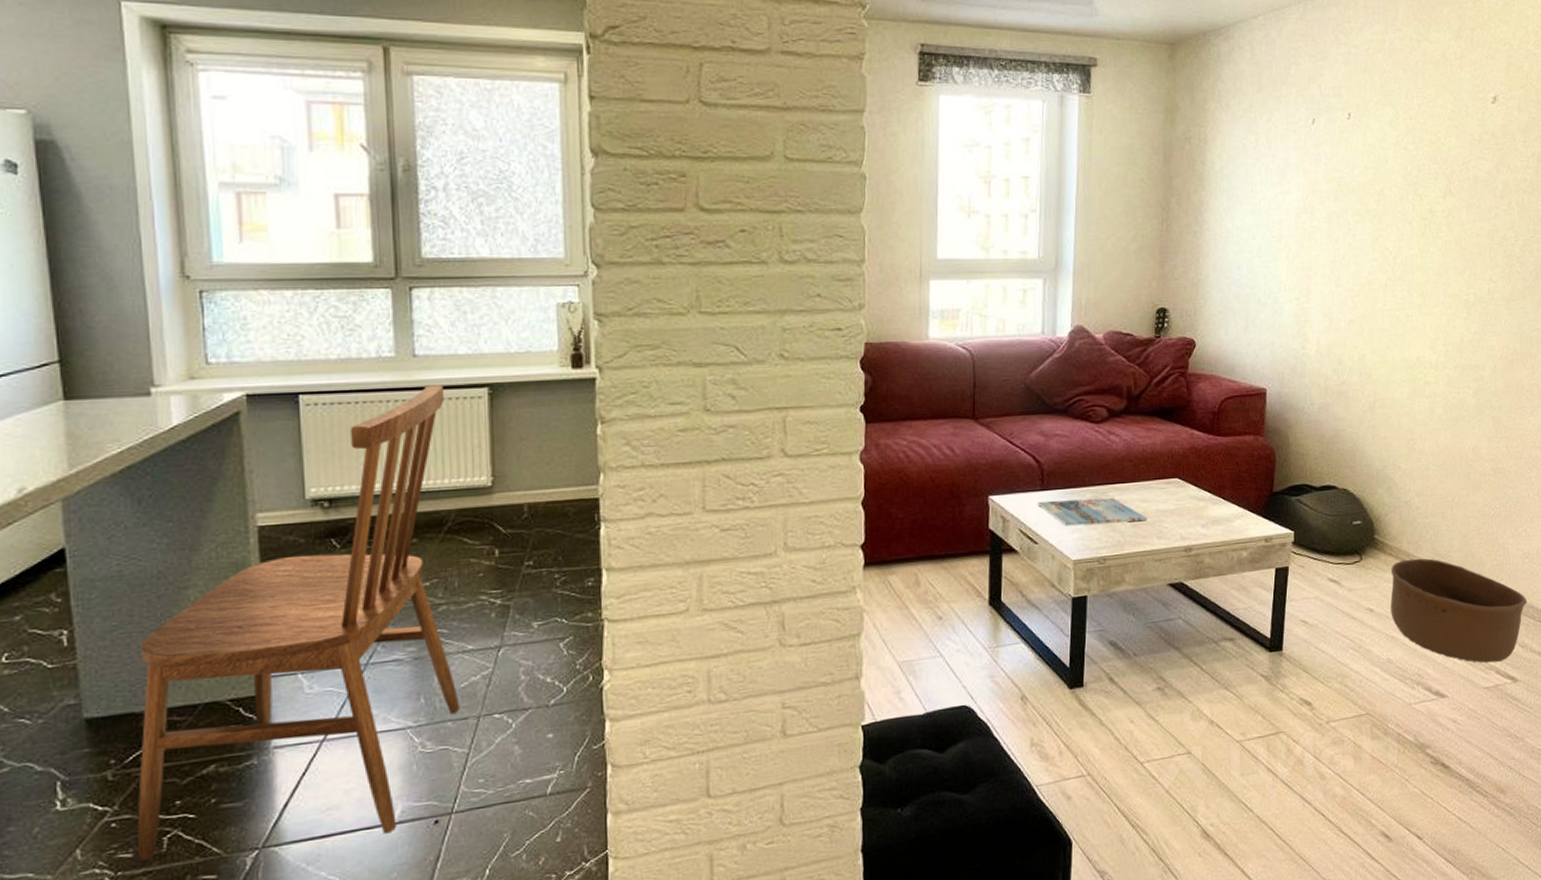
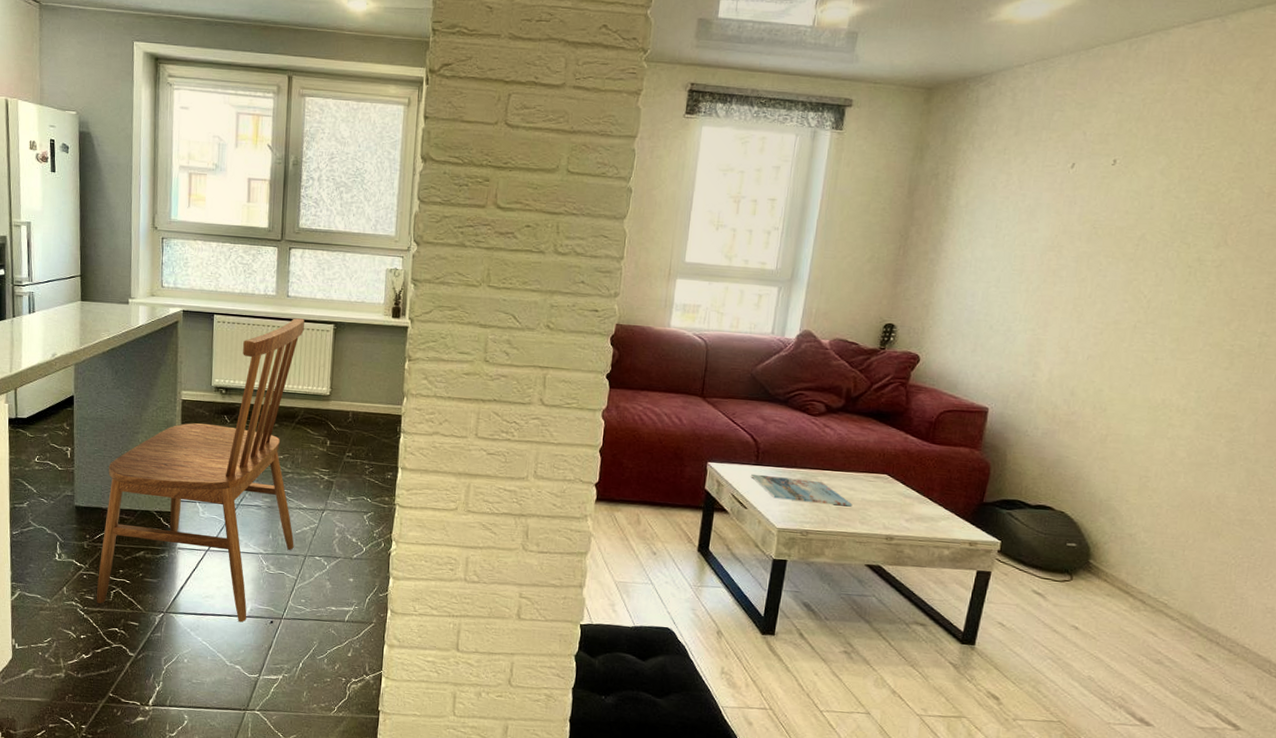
basket: present [1391,558,1527,663] -> none [1098,588,1264,707]

